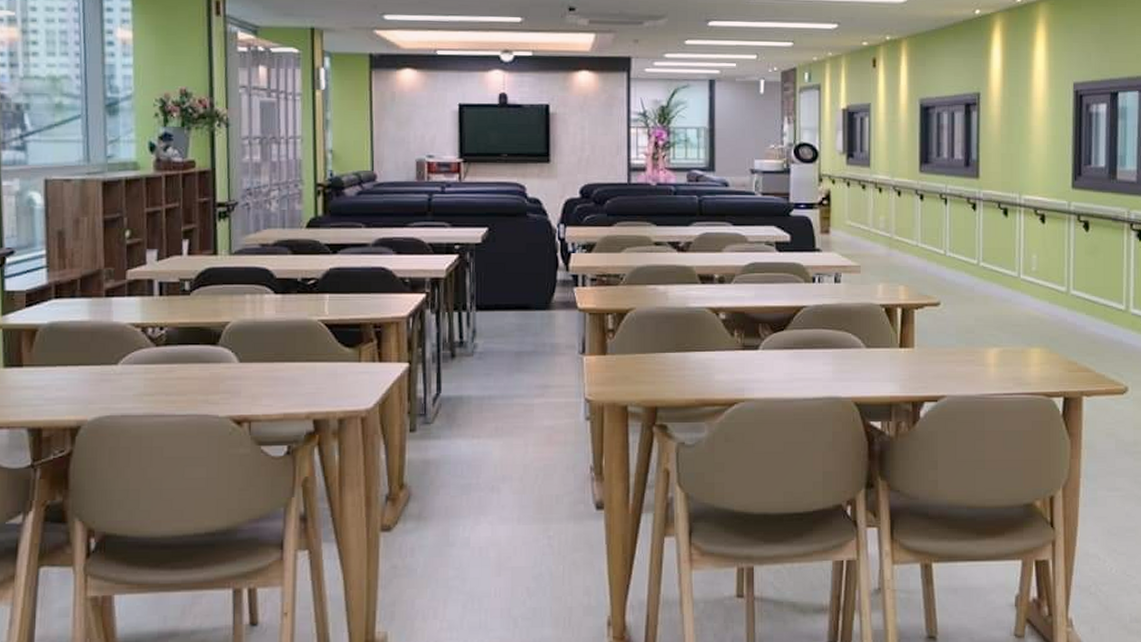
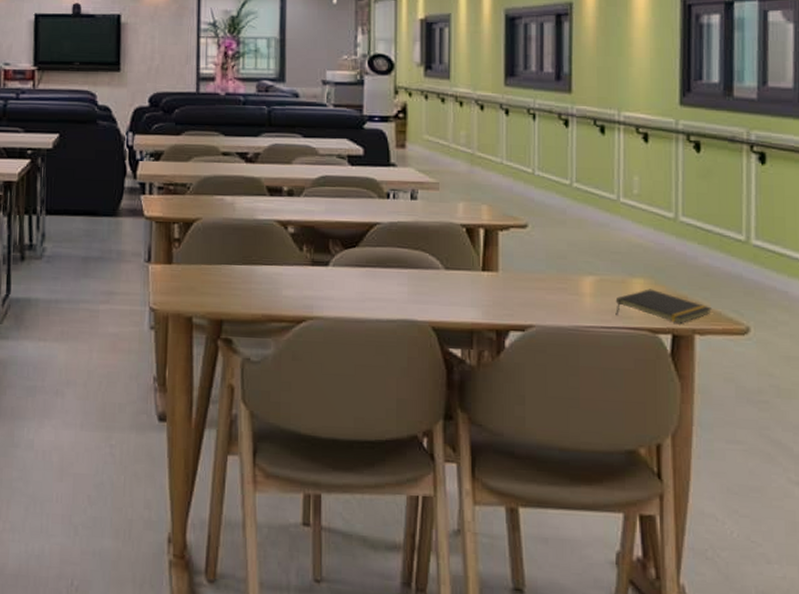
notepad: none [1016,357,1097,387] -> present [615,289,712,323]

